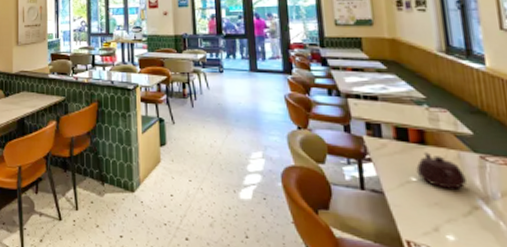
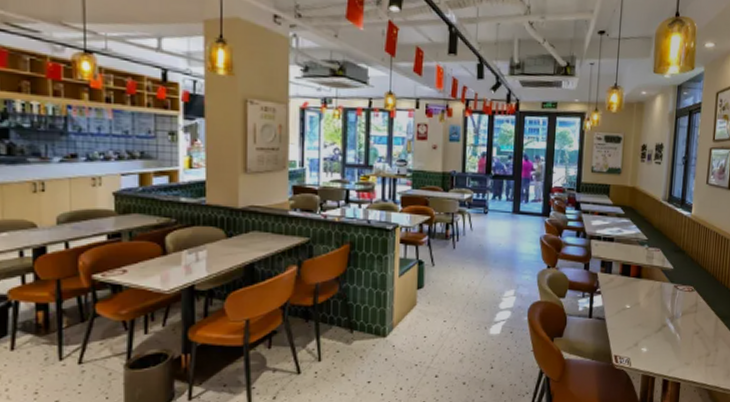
teapot: present [416,152,466,190] -> none [631,284,662,313]

